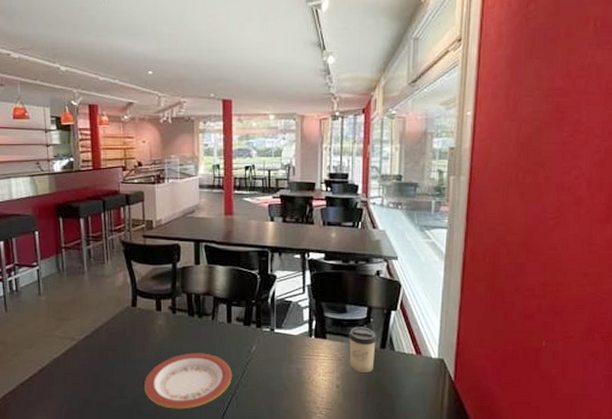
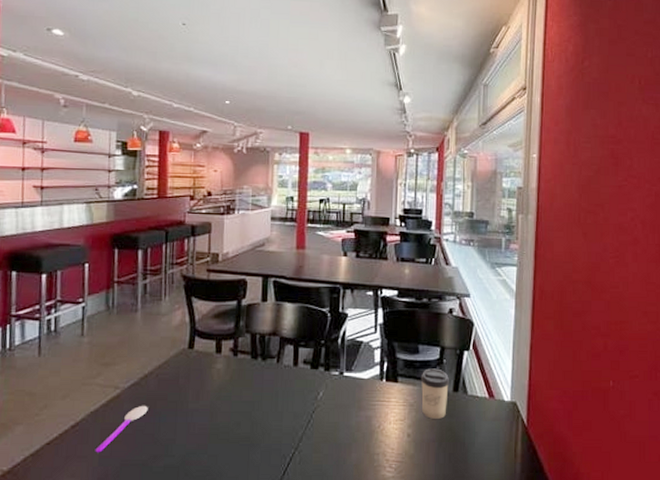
spoon: none [60,354,101,393] -> present [95,405,148,453]
plate: present [143,353,232,409] -> none [195,401,296,468]

